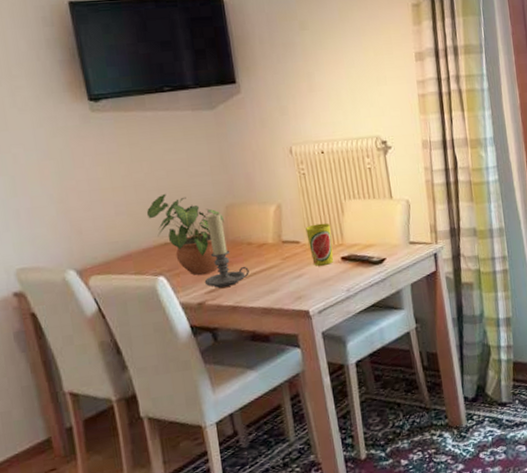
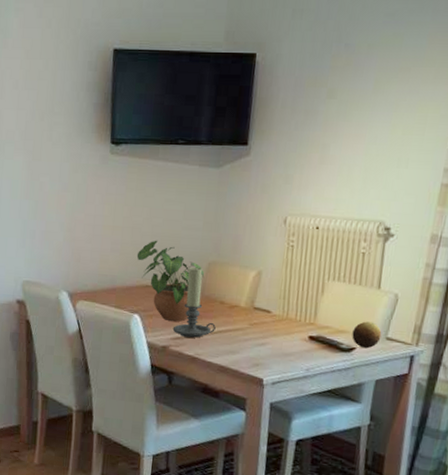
cup: present [306,223,334,266] -> none [278,297,306,340]
fruit: none [379,230,405,257] -> present [352,321,382,349]

